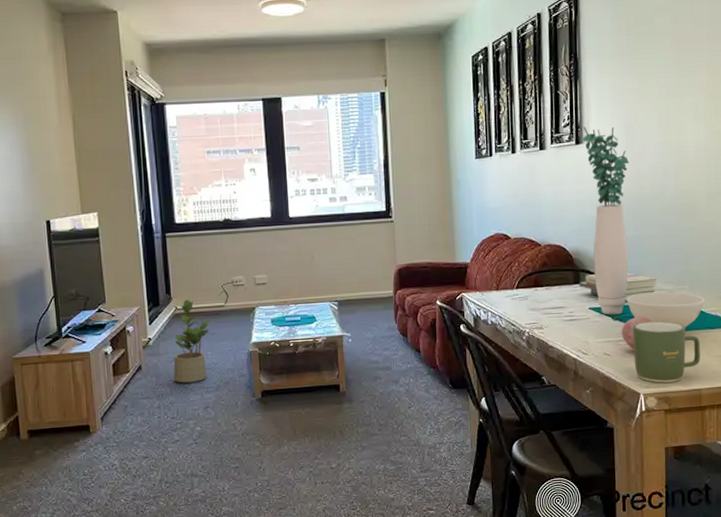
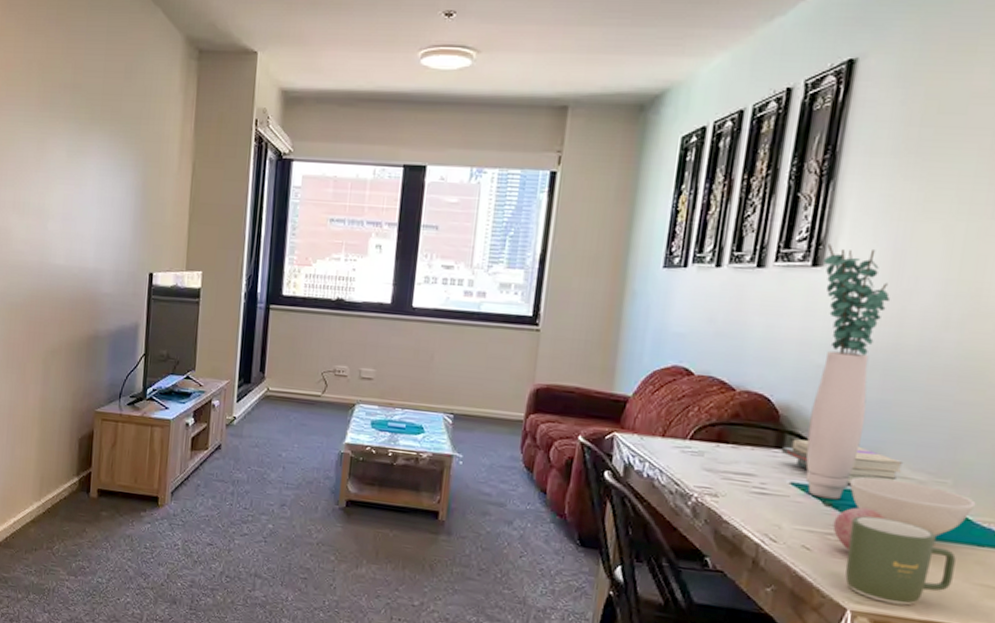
potted plant: present [173,299,211,383] -> none [253,381,304,475]

